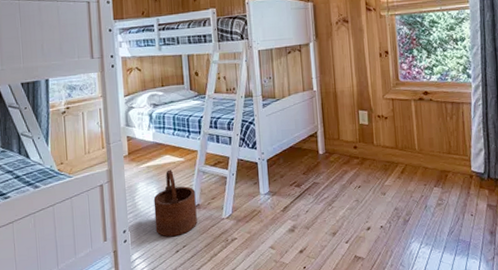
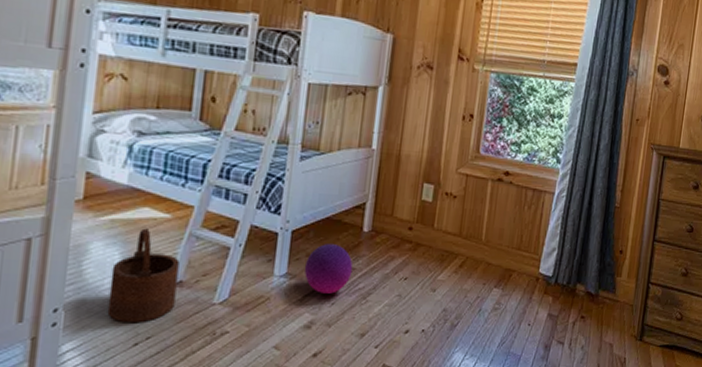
ball: none [280,166,317,204] -> present [304,244,353,294]

